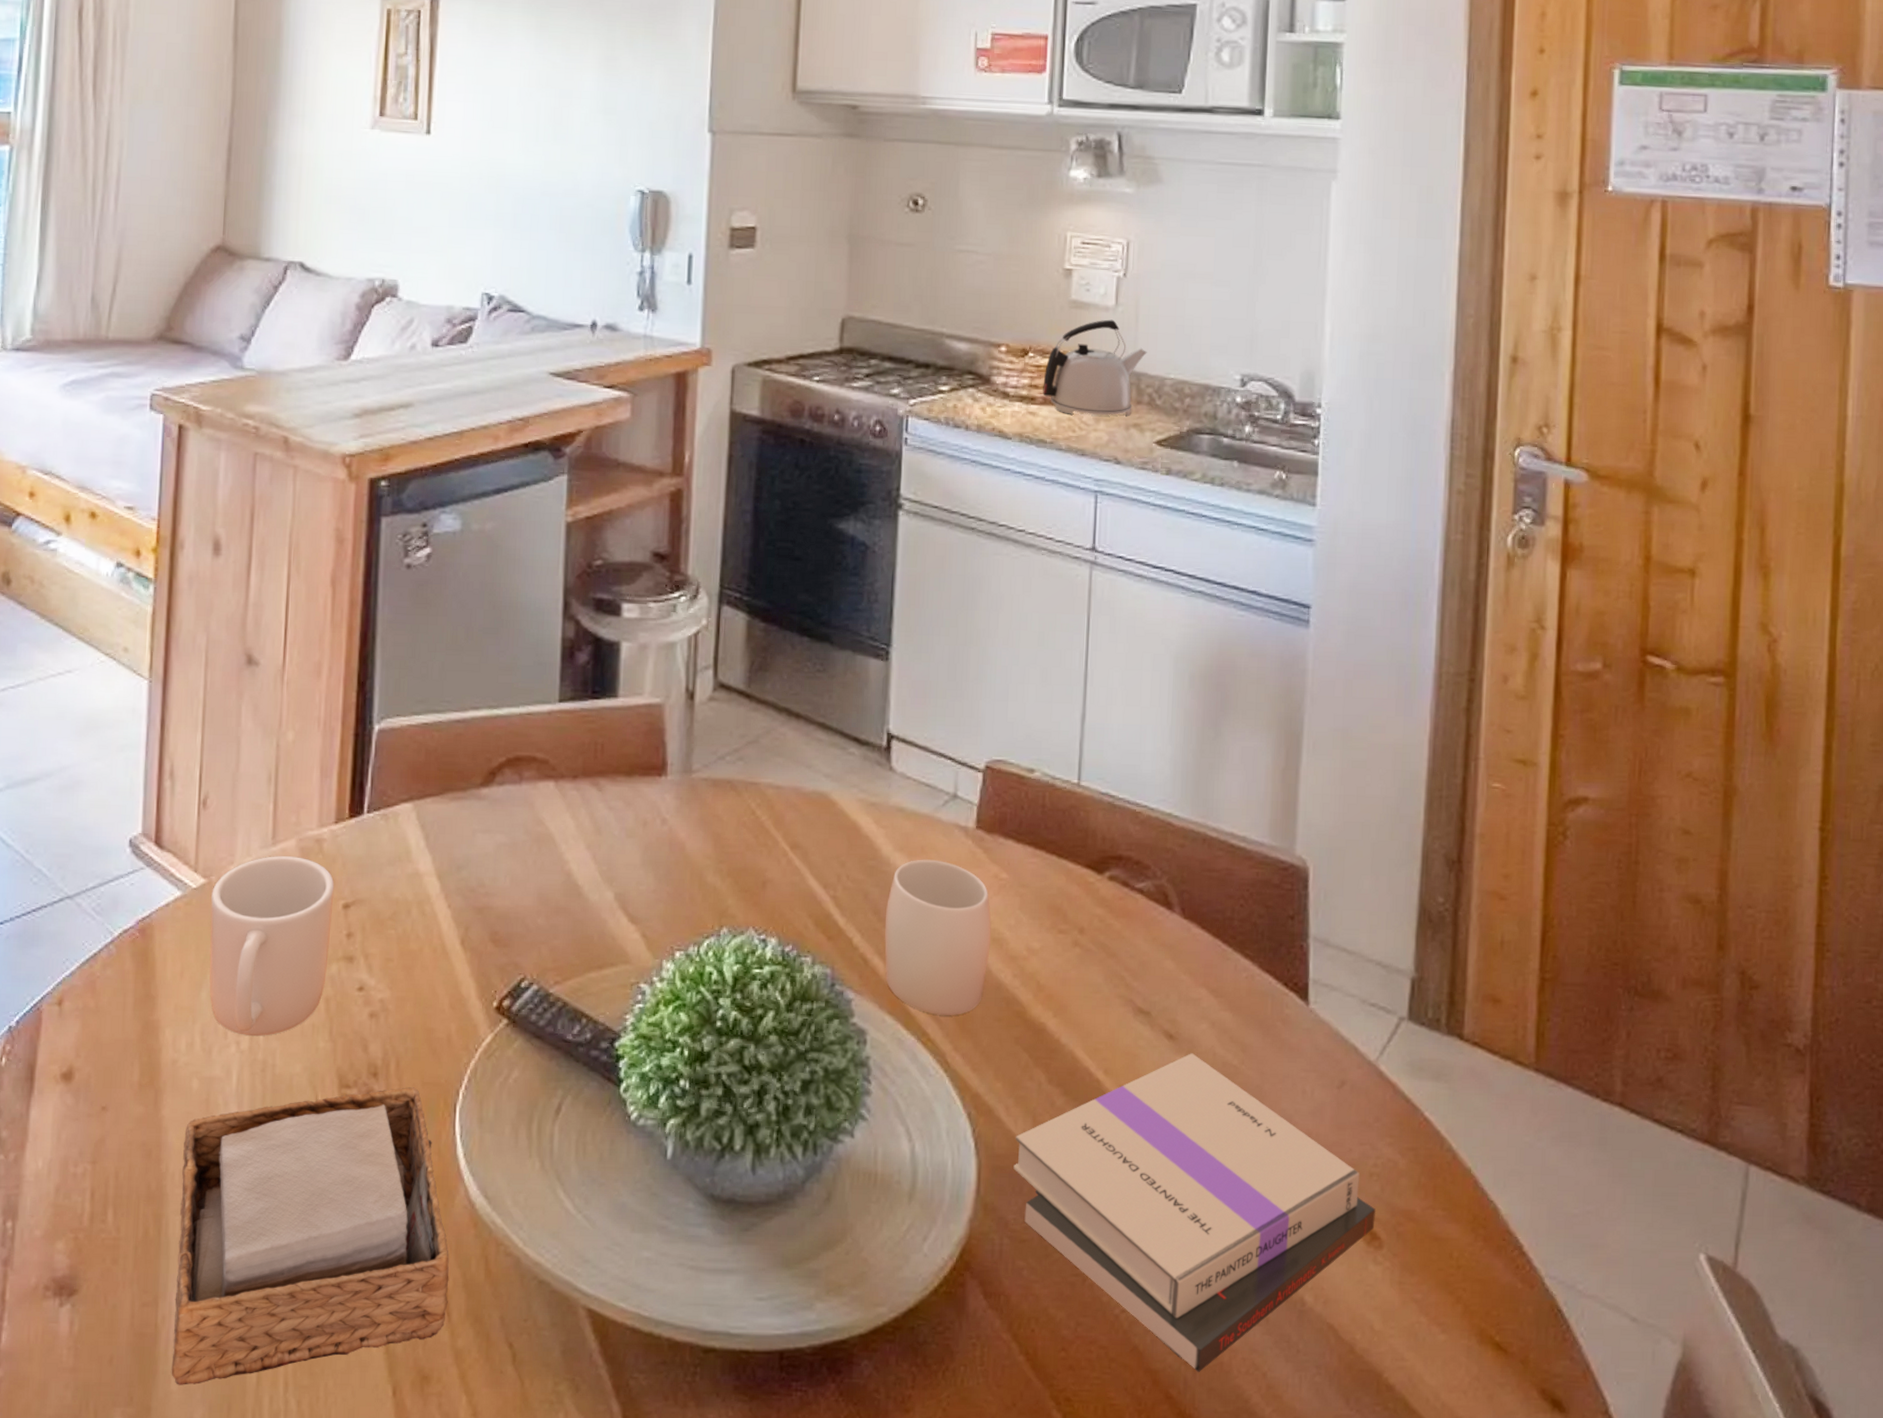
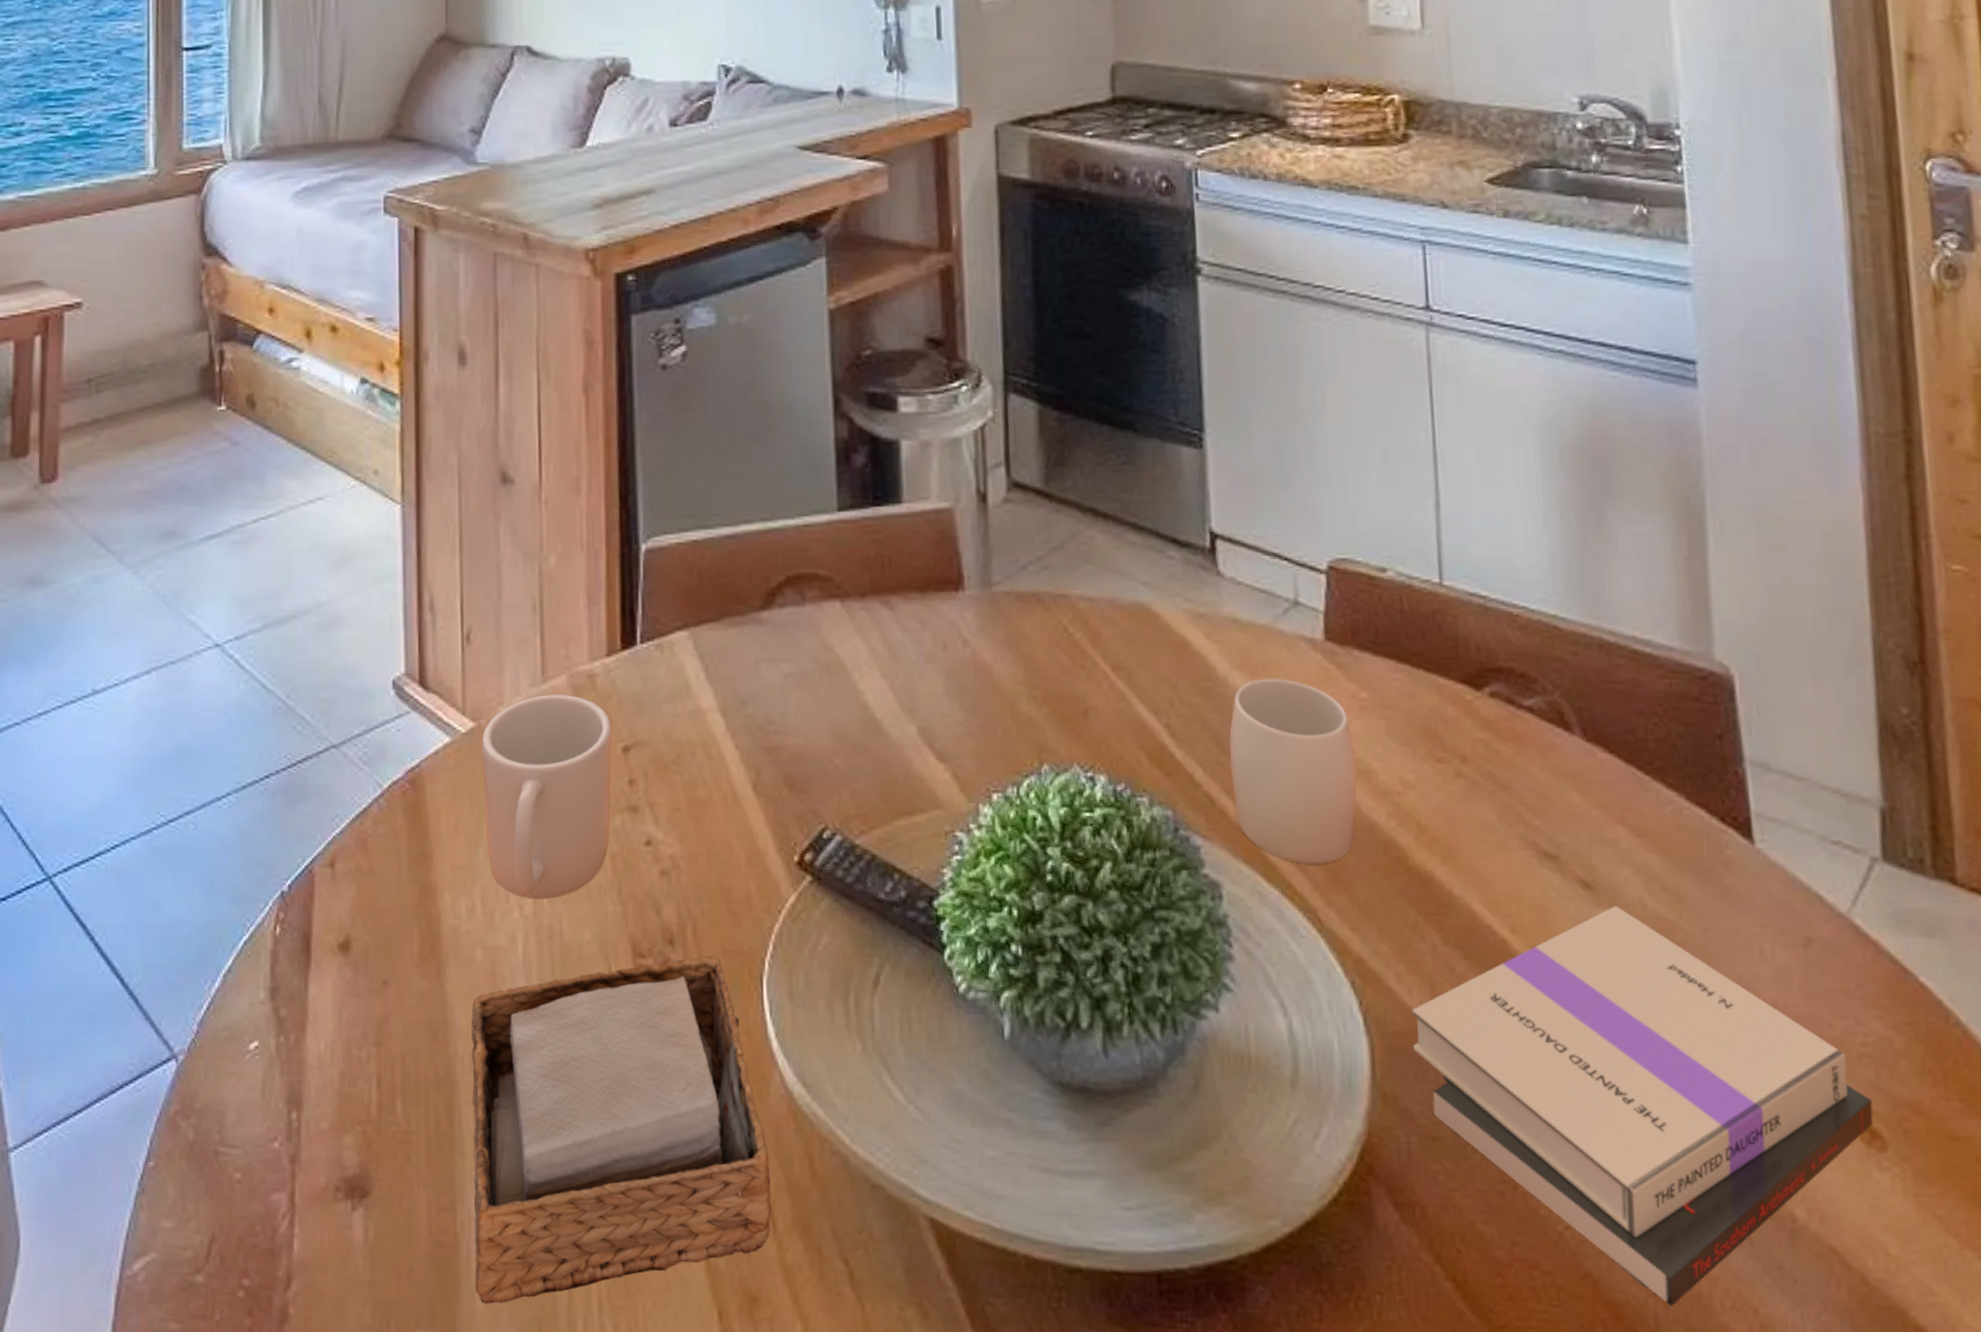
kettle: present [1043,319,1147,416] -> none [1347,44,1465,155]

